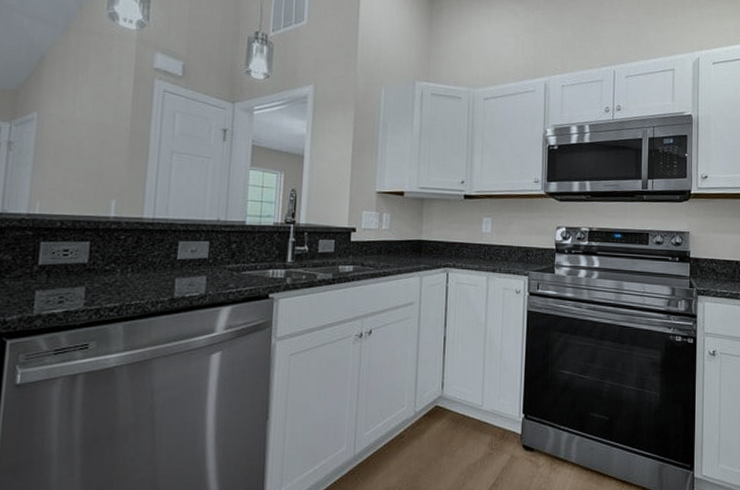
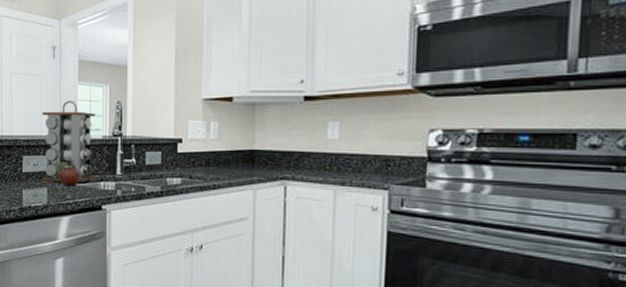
spice rack: none [201,185,268,272] -> present [42,101,96,184]
fruit: none [221,248,246,275] -> present [58,161,80,187]

